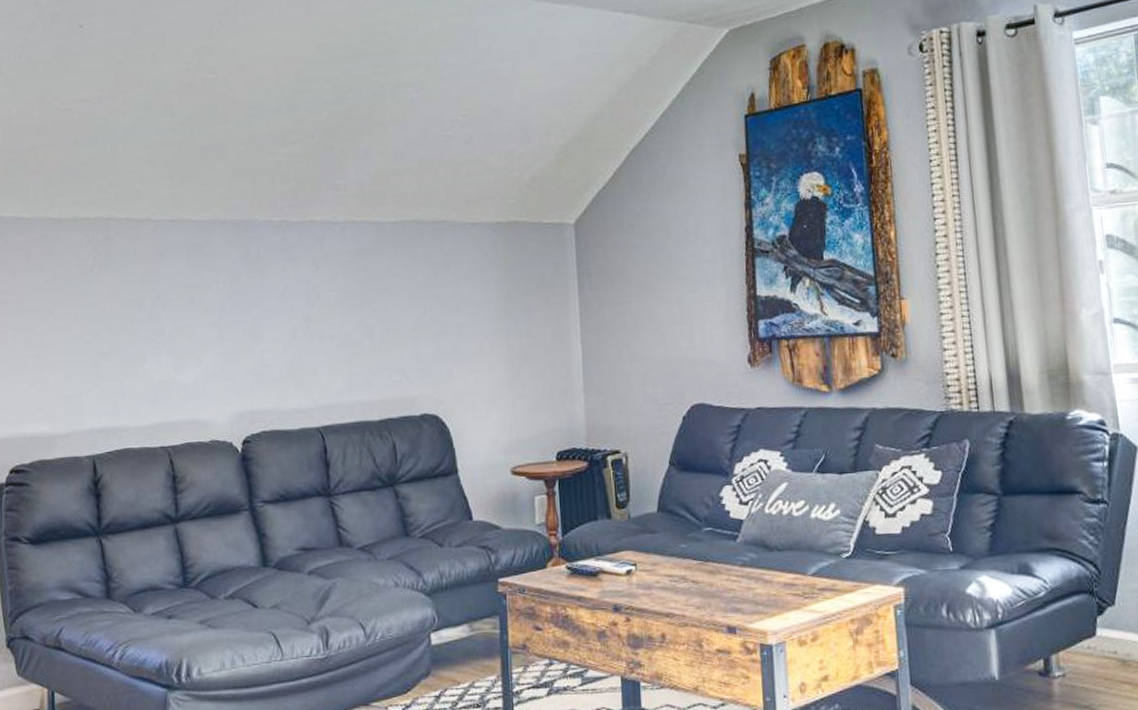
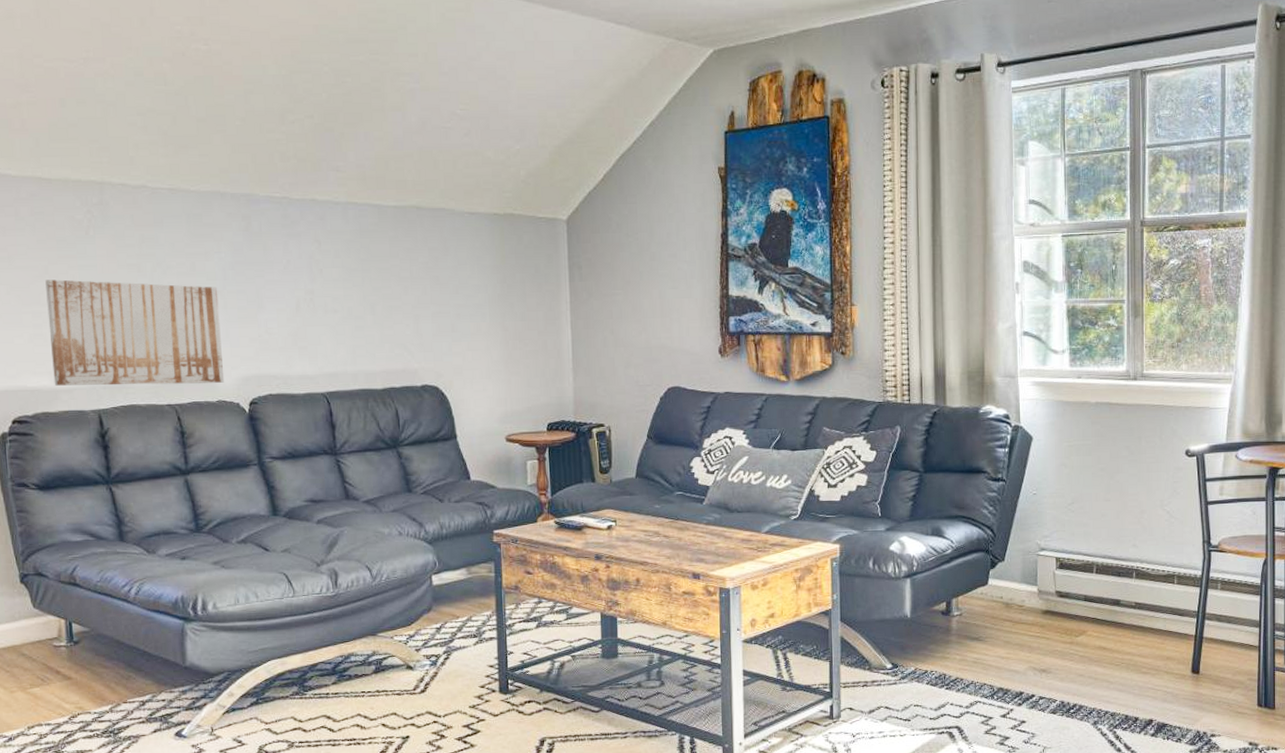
wall art: none [50,318,218,432] -> present [45,279,225,386]

